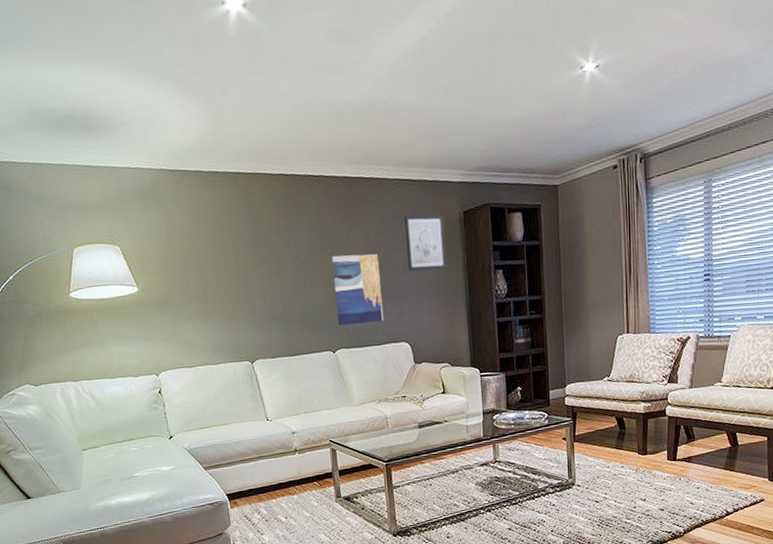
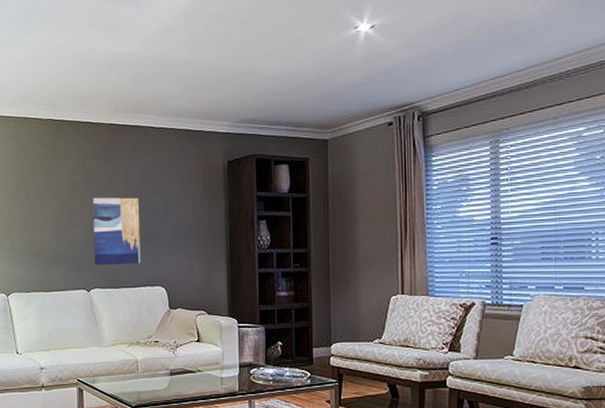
wall art: present [404,214,447,272] -> none [167,162,208,217]

